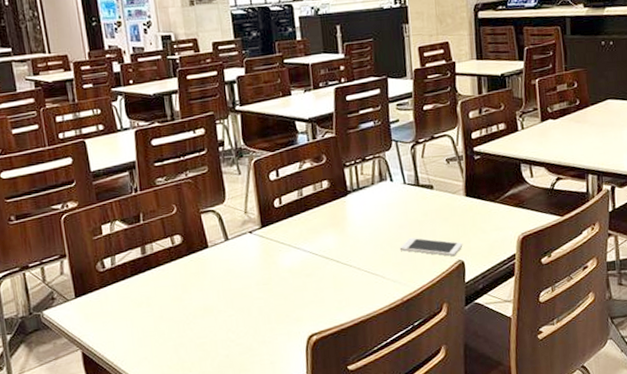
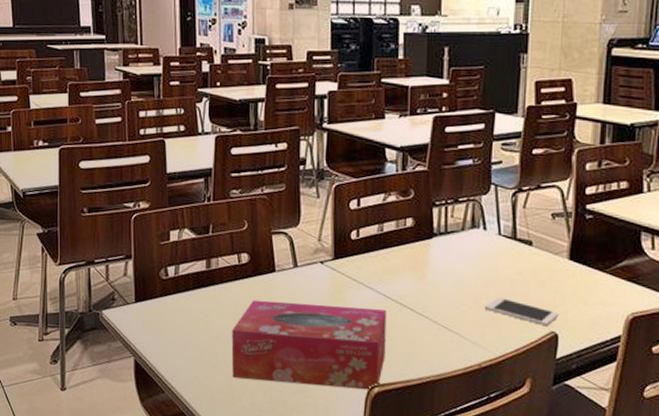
tissue box: none [174,265,319,351] -> present [231,299,387,391]

